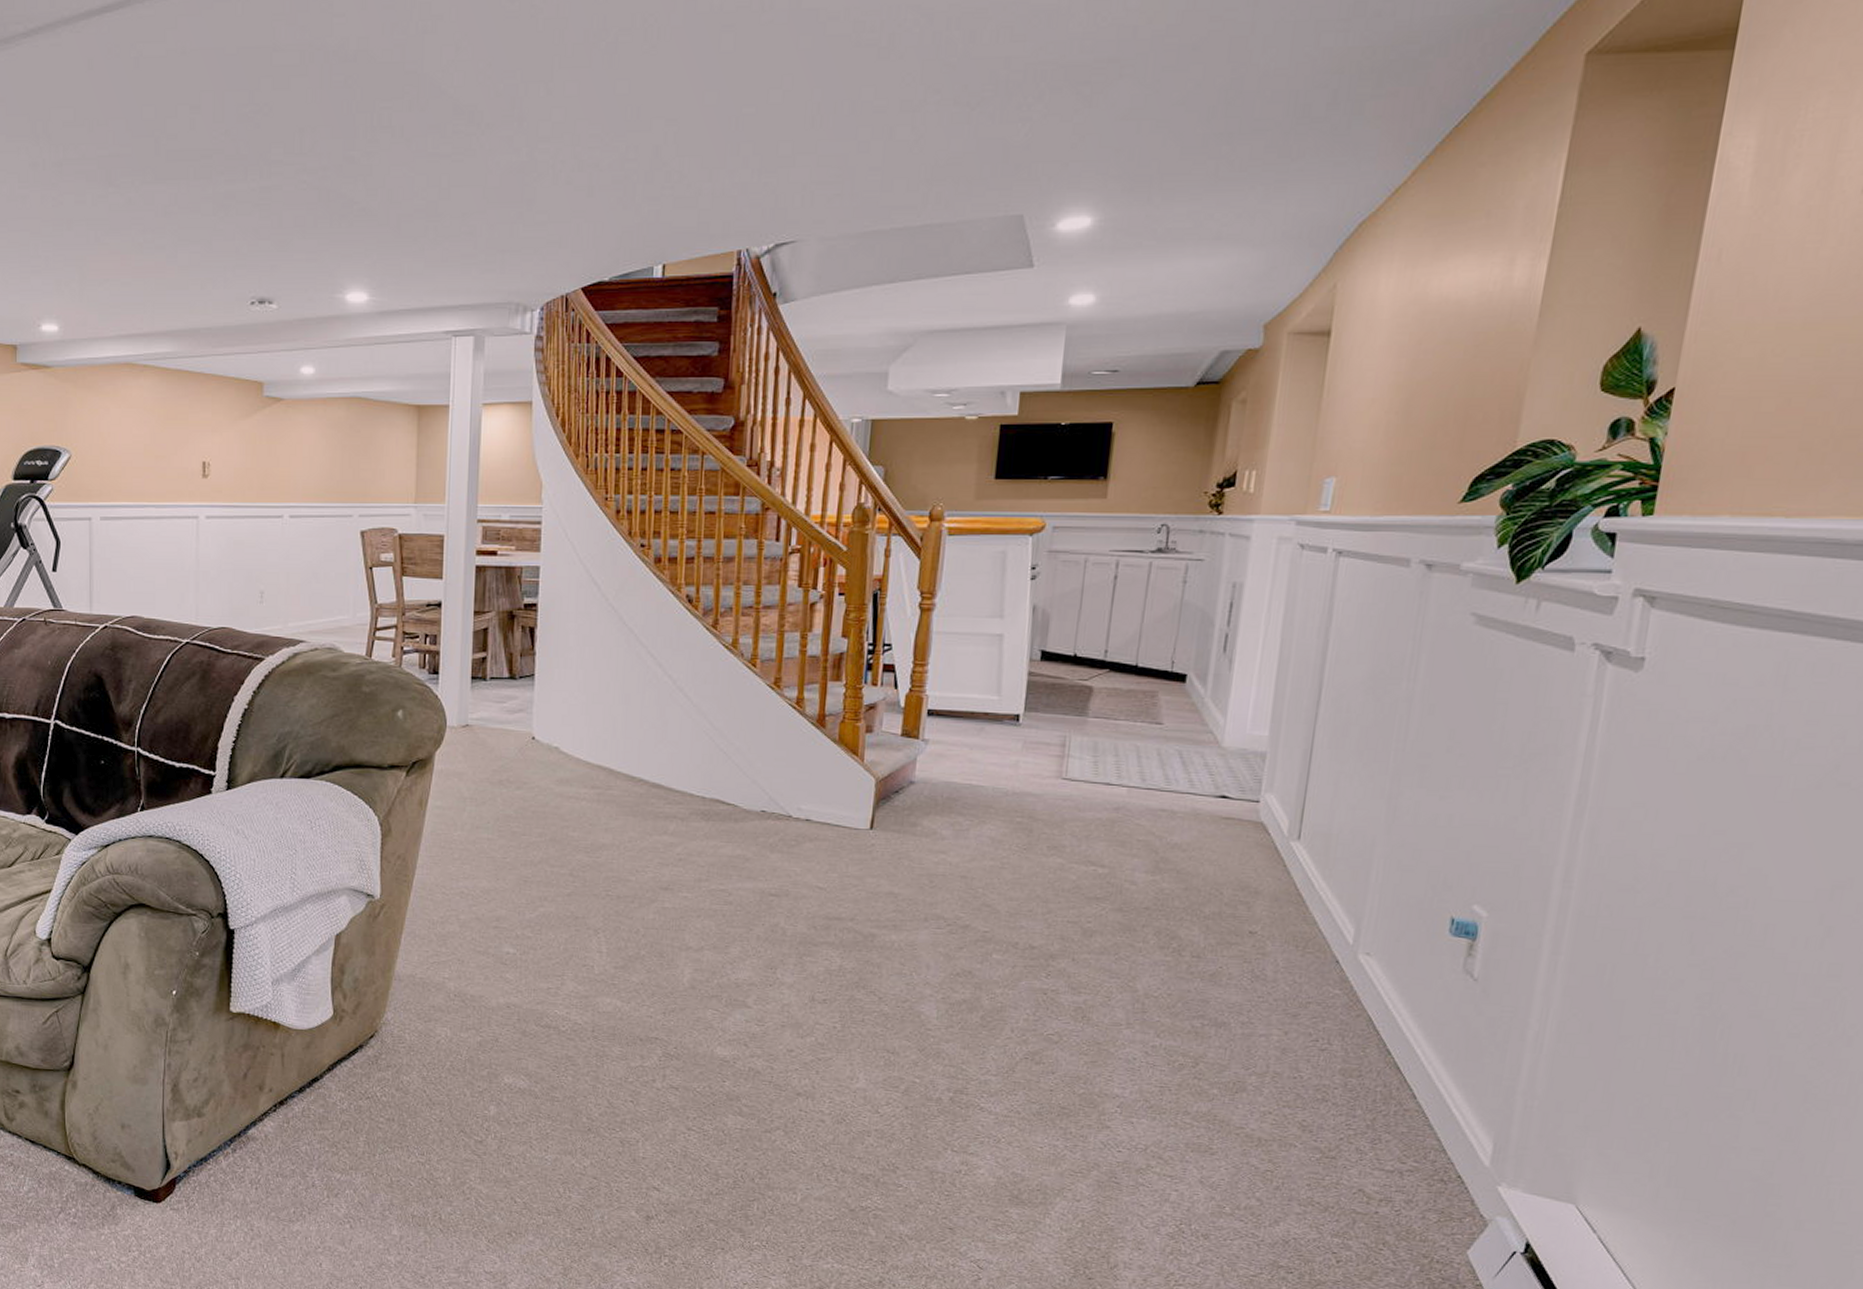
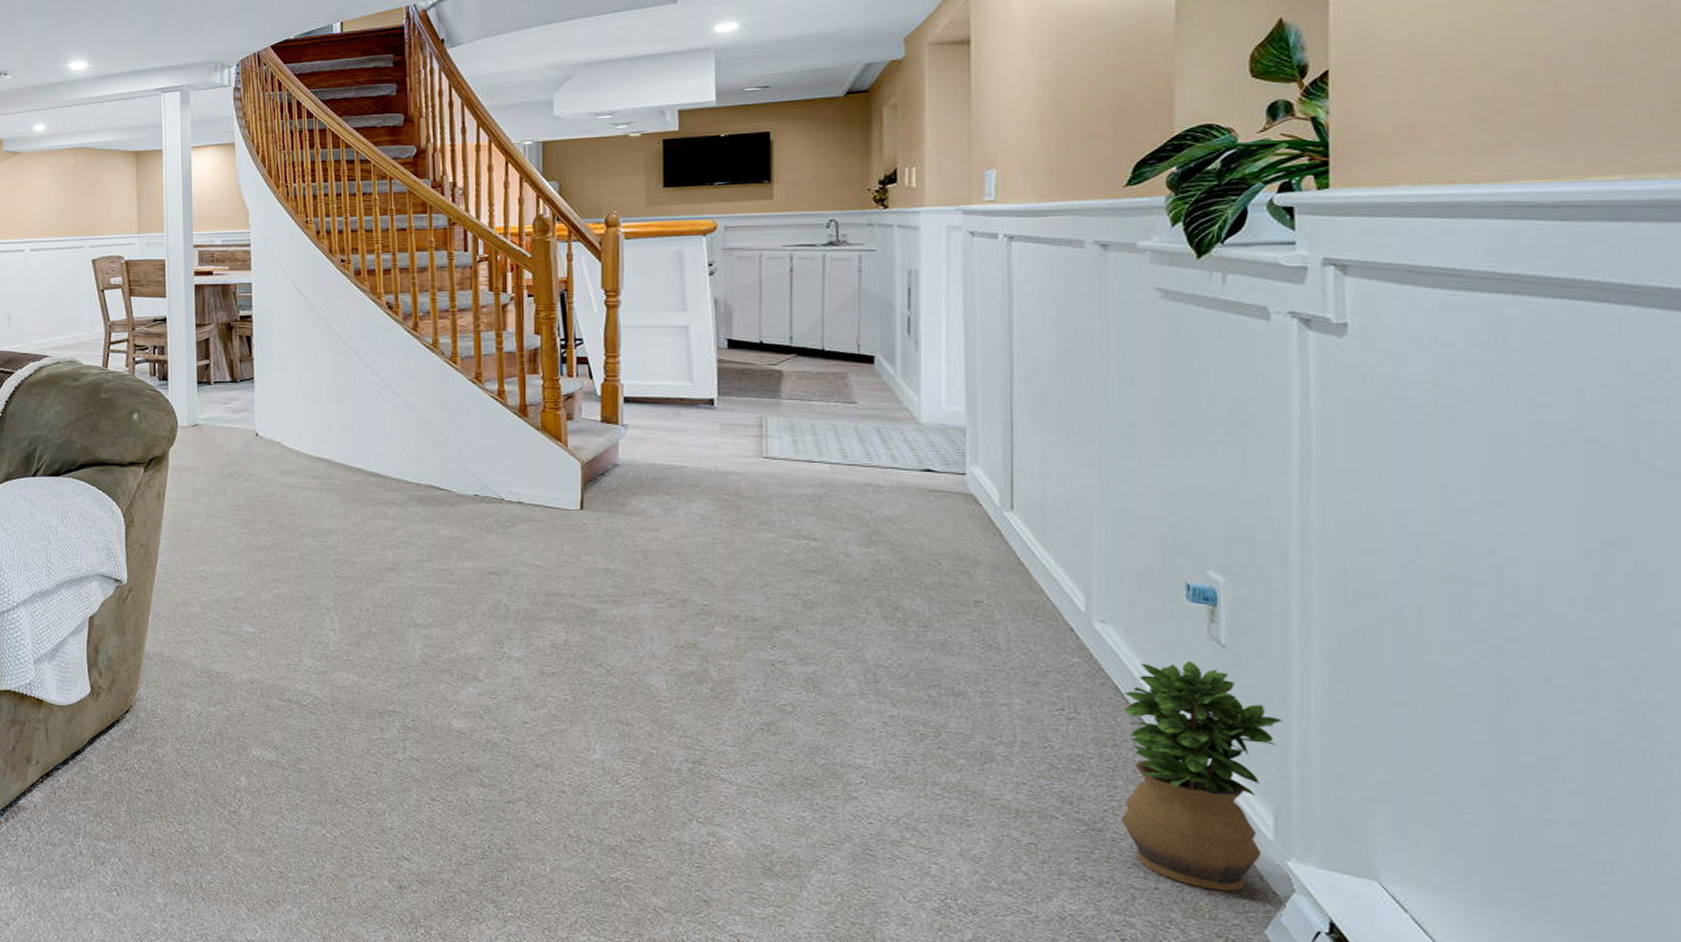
potted plant: none [1353,994,1518,1215] -> present [1120,661,1283,891]

